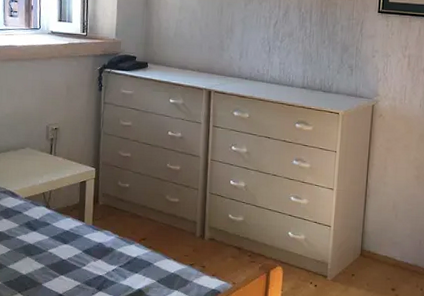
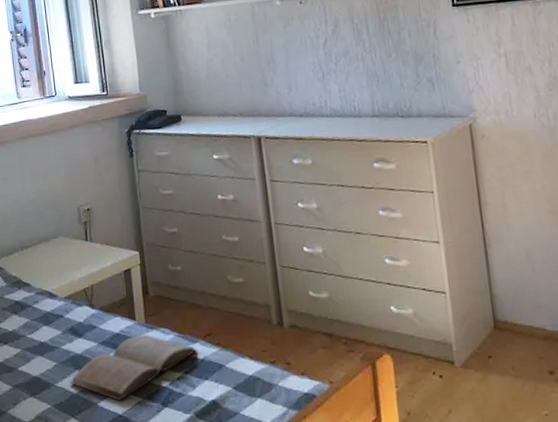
book: none [20,233,132,283] -> present [70,334,197,401]

